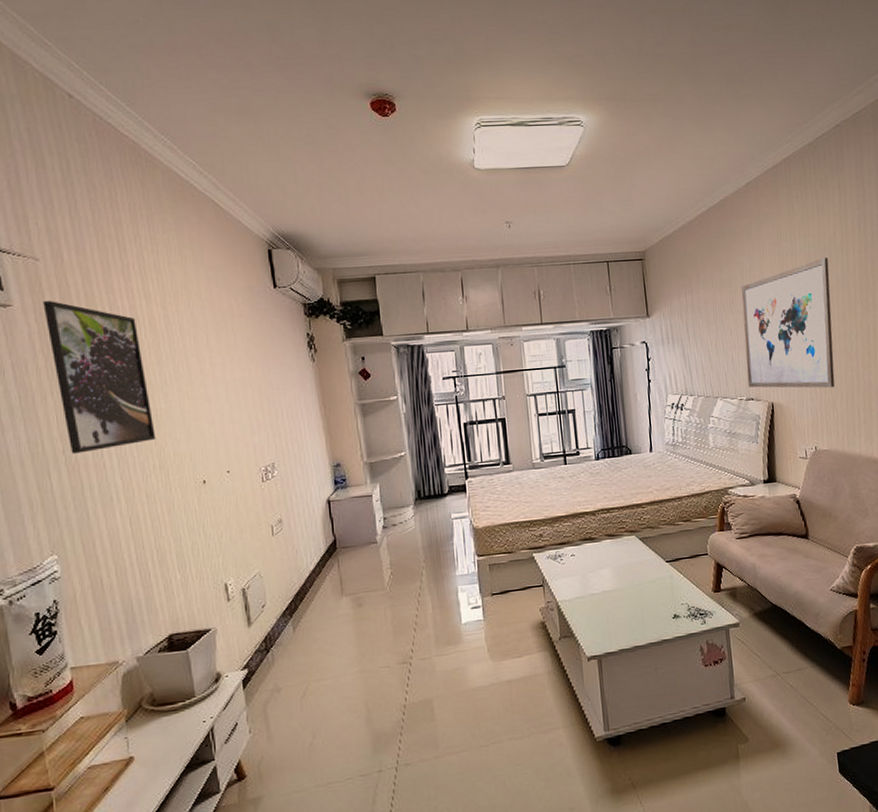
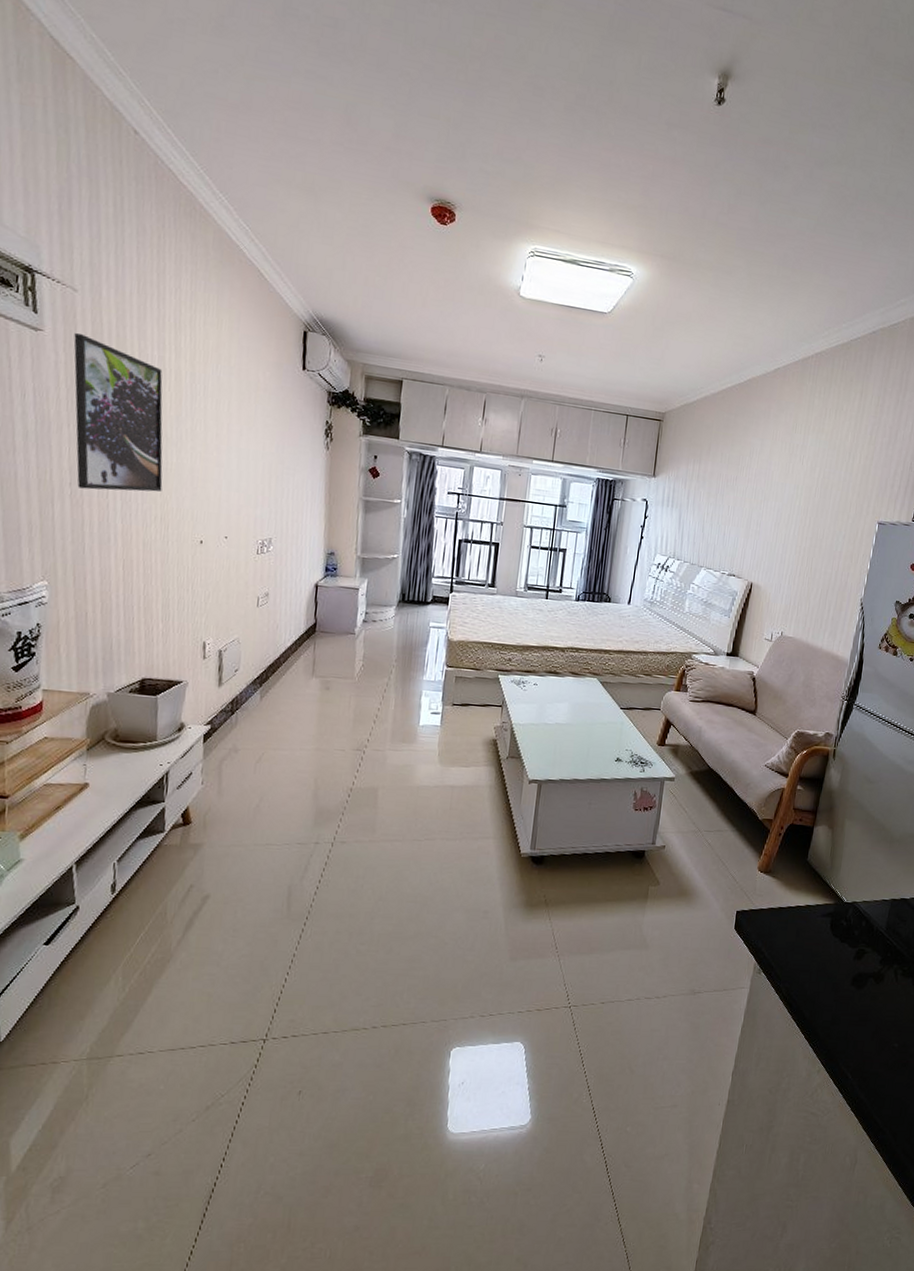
wall art: present [741,258,835,388] -> none [733,456,835,581]

